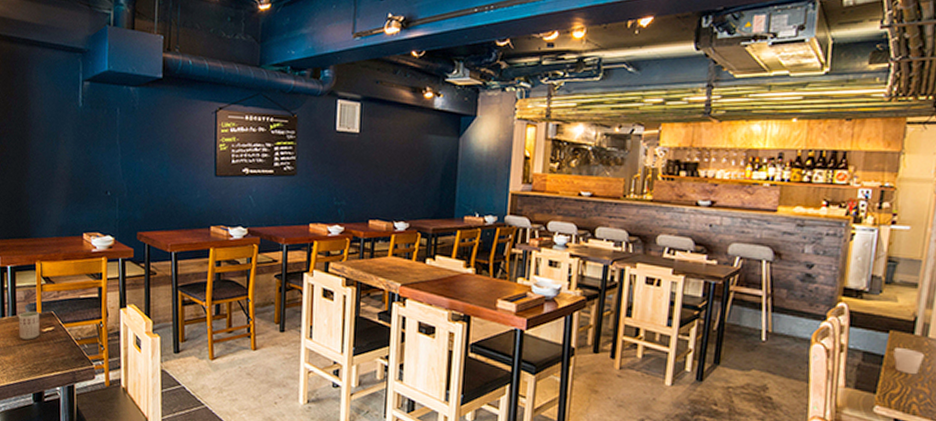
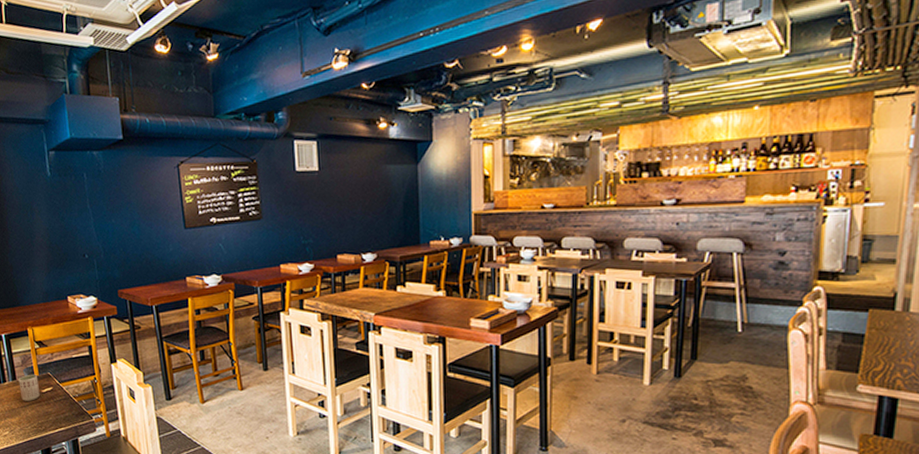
cup: present [893,348,926,375] -> none [874,325,908,351]

